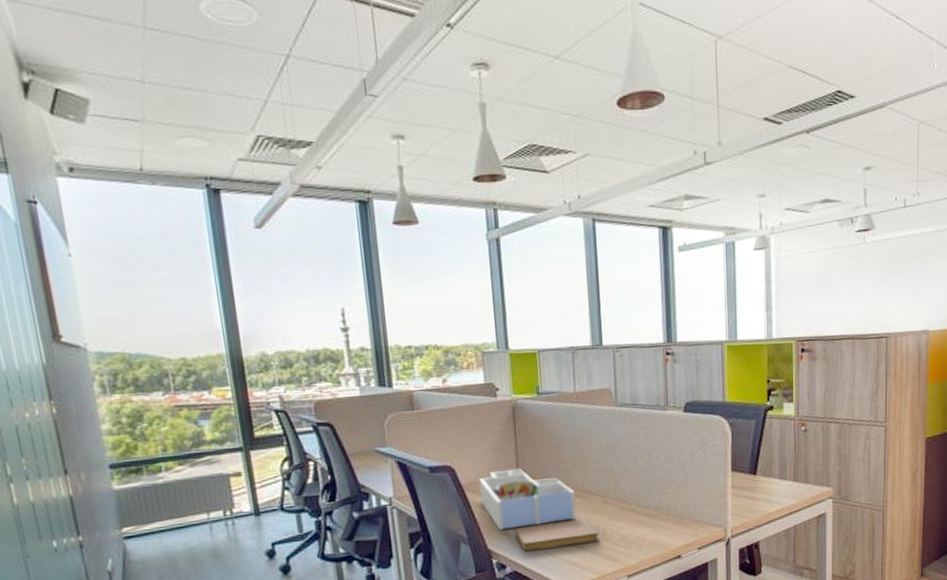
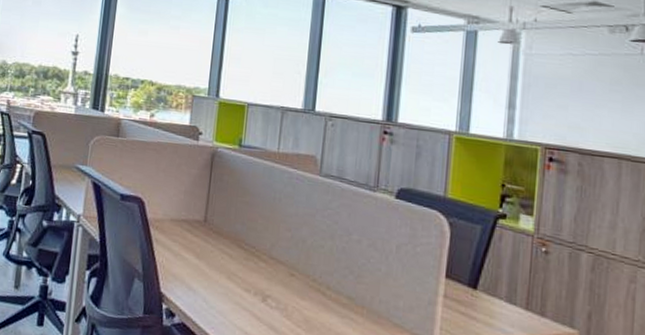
desk organizer: present [479,468,576,531] -> none [163,213,261,285]
notebook: present [515,519,600,552] -> none [191,277,280,316]

